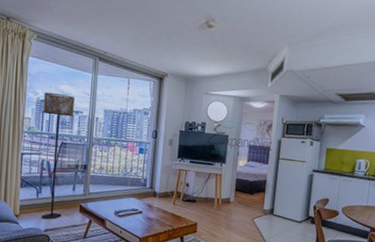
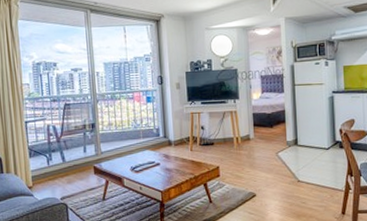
floor lamp: present [41,93,75,220] -> none [39,53,76,186]

